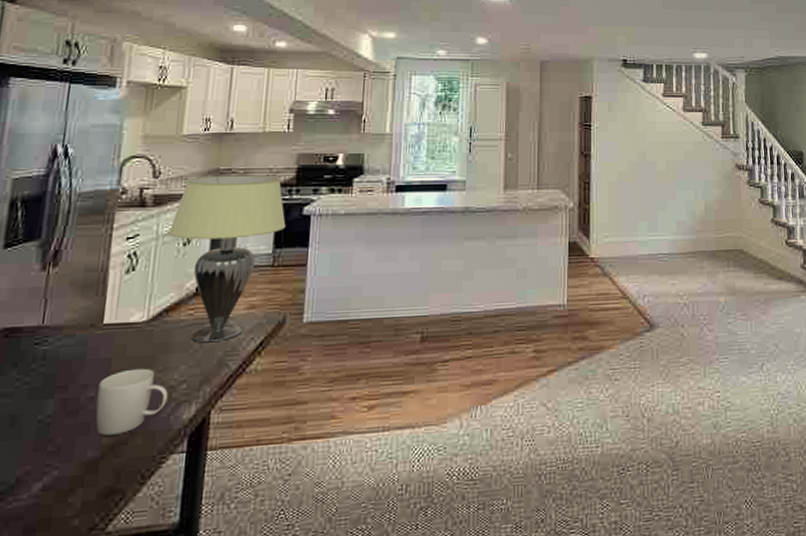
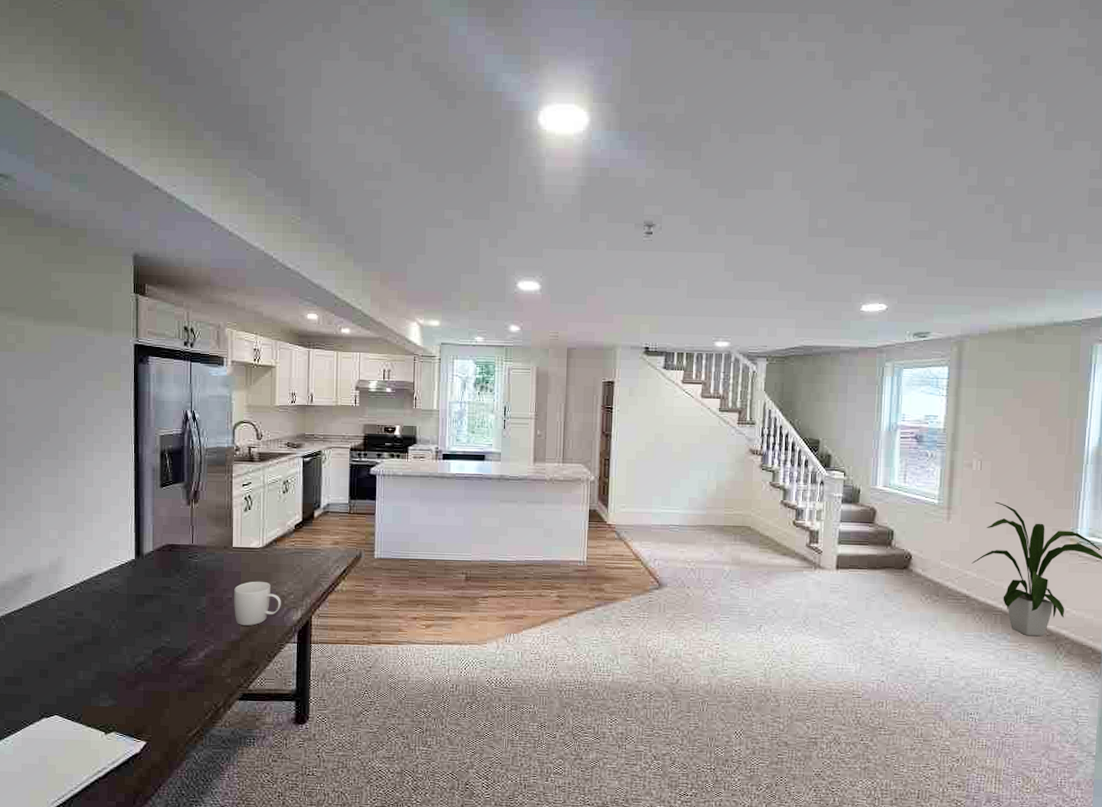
lampshade: present [168,175,286,343] -> none [271,439,358,567]

